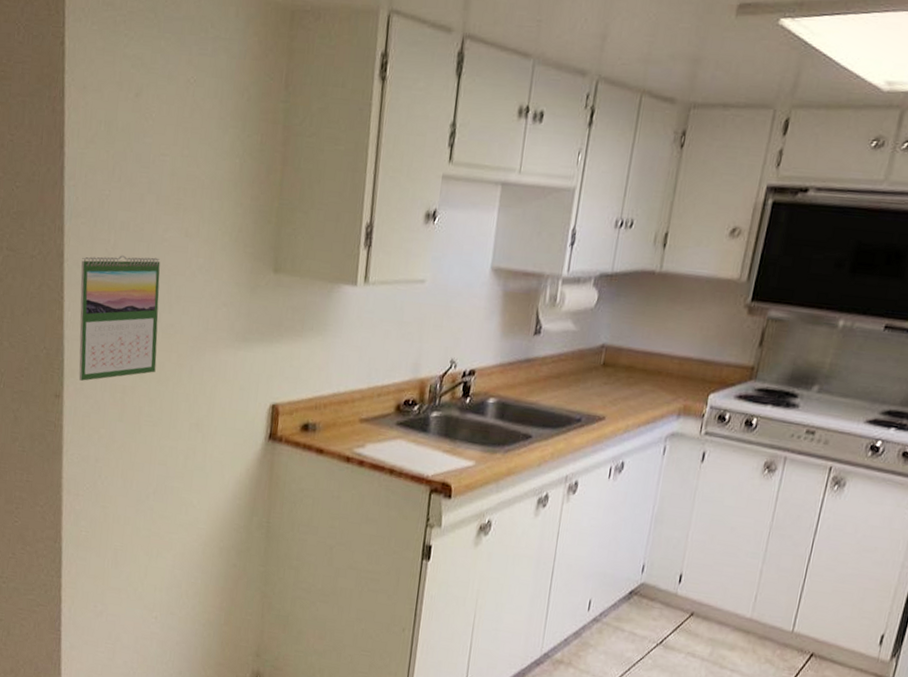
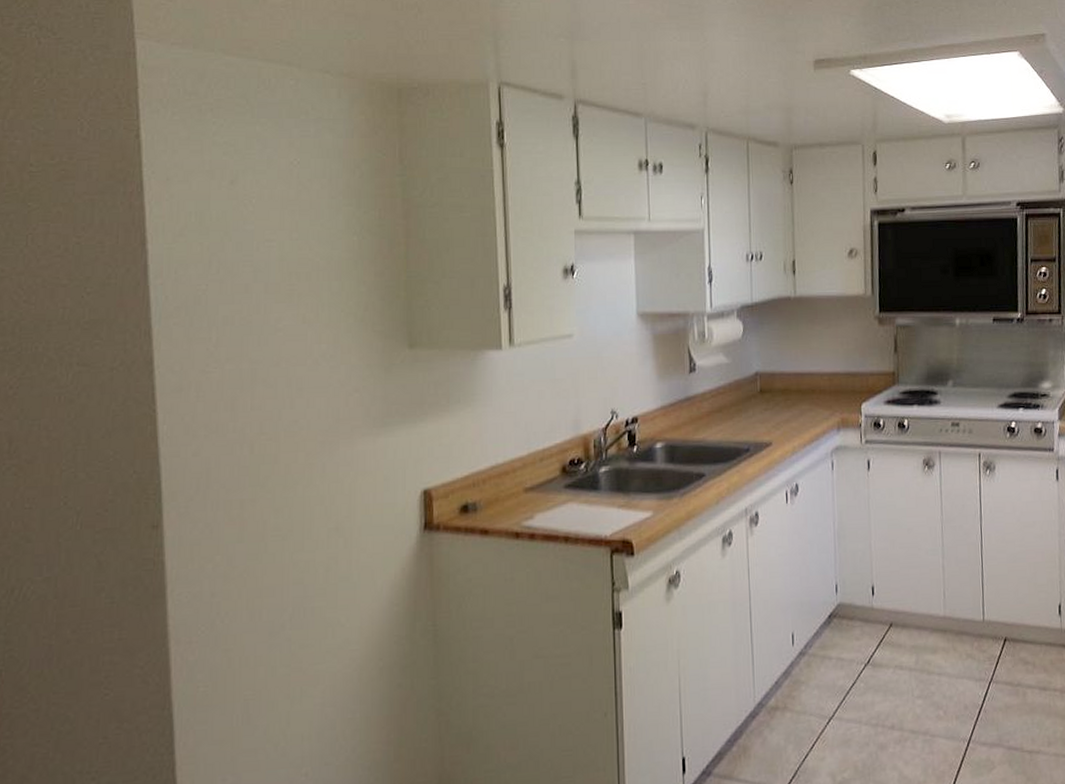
calendar: present [78,255,160,381] -> none [176,350,280,503]

